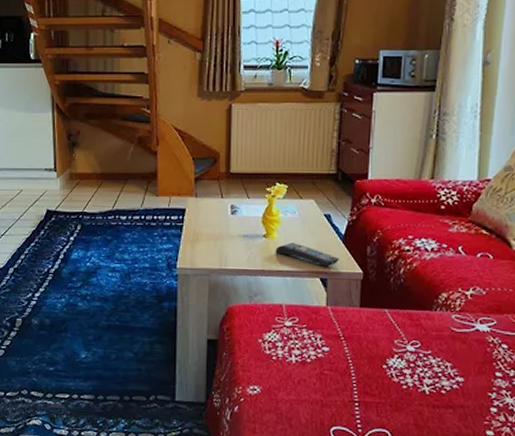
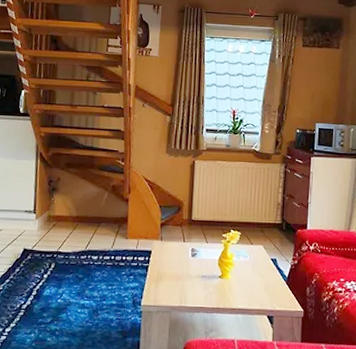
remote control: present [275,243,339,267] -> none [229,283,283,306]

